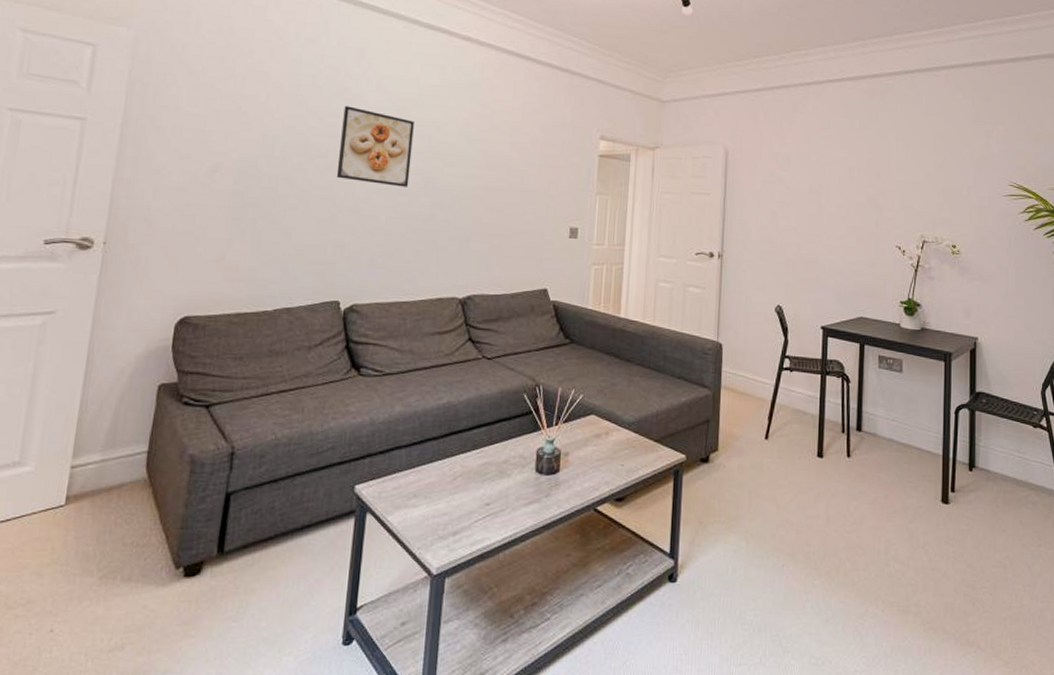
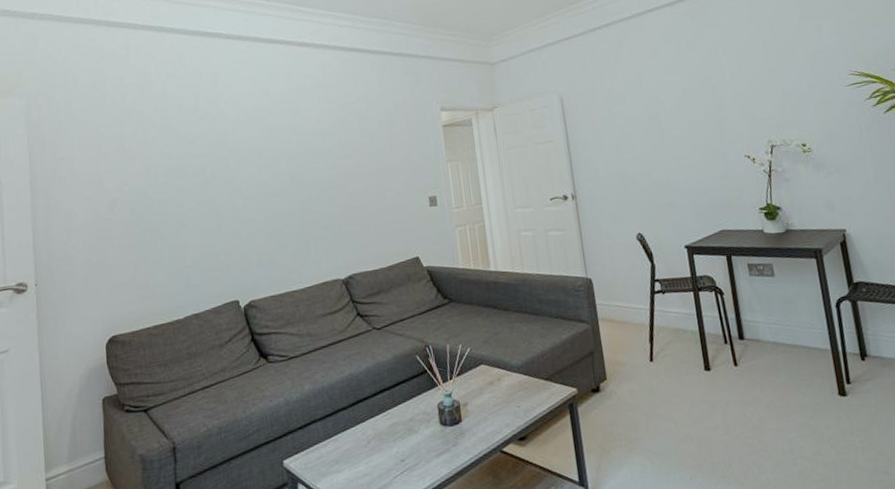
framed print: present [336,106,414,187] -> none [210,126,278,192]

